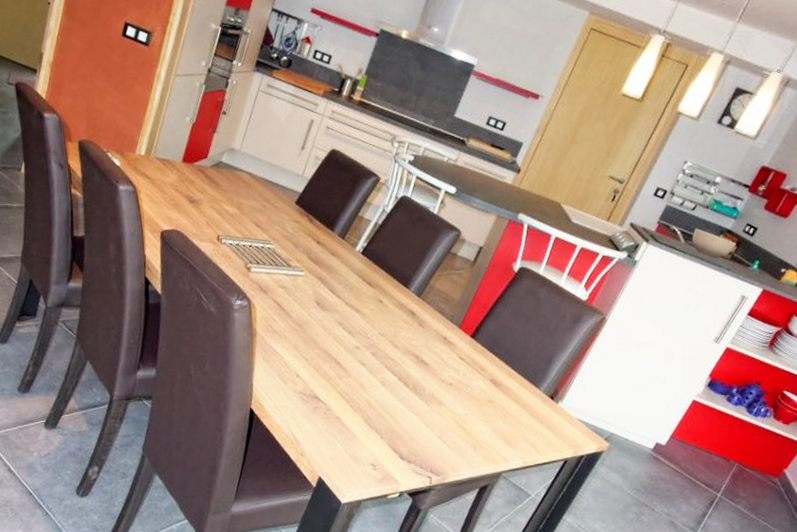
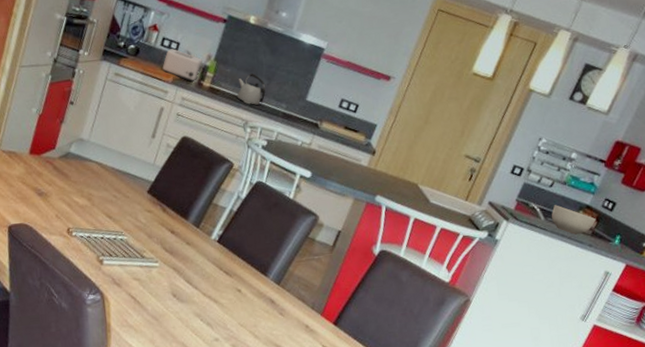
toaster: none [313,61,354,95] -> present [162,49,203,82]
kettle: none [386,88,415,120] -> present [237,73,266,105]

